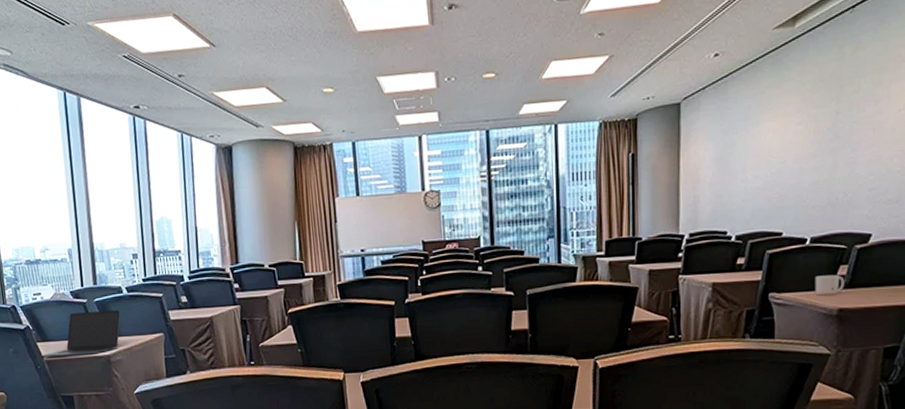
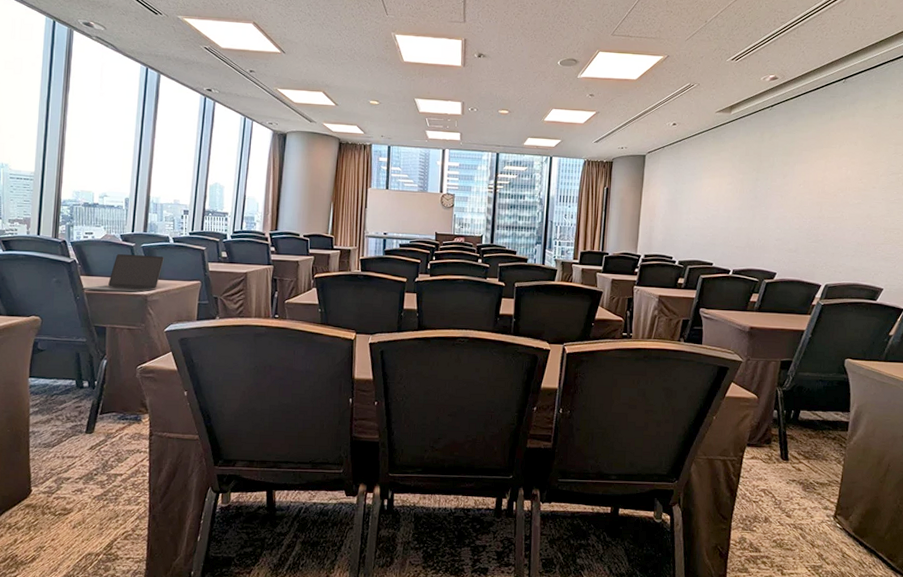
mug: present [815,274,845,297] -> none [734,299,756,317]

